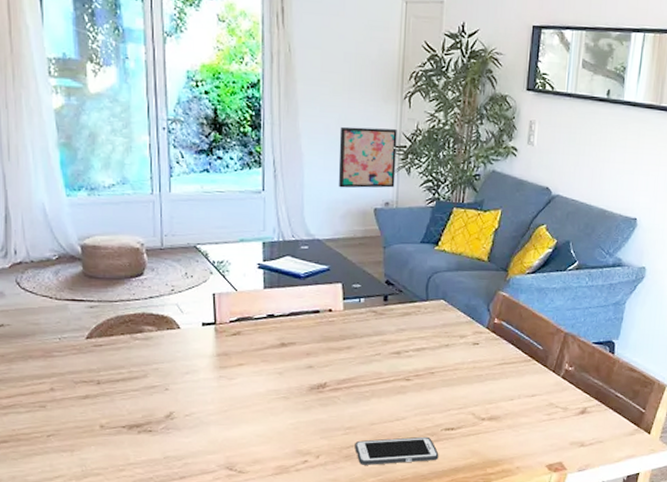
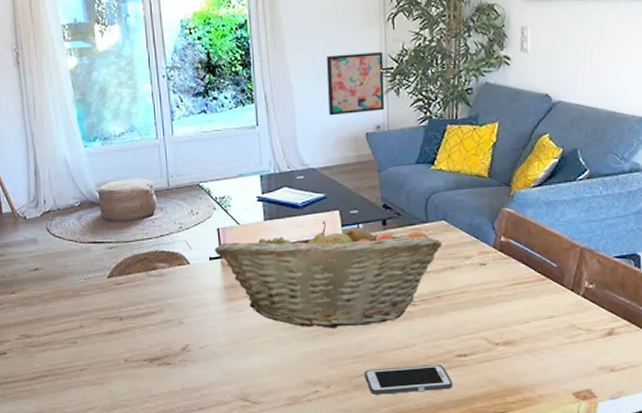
fruit basket: none [208,293,440,400] -> present [214,221,442,328]

